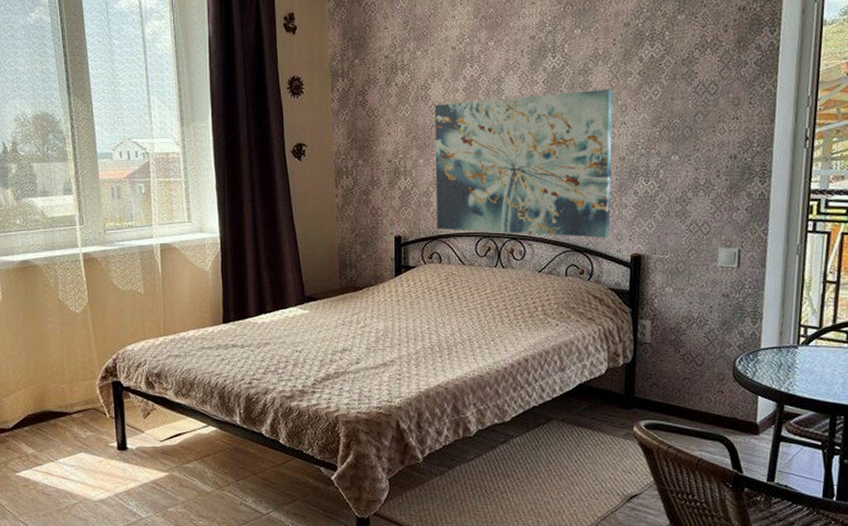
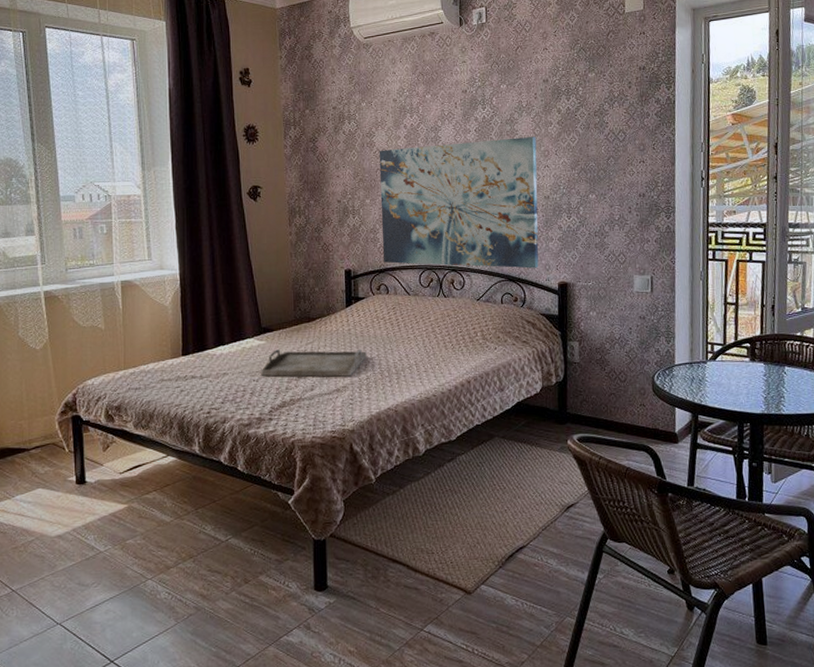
serving tray: none [304,320,416,350] -> present [261,349,367,377]

